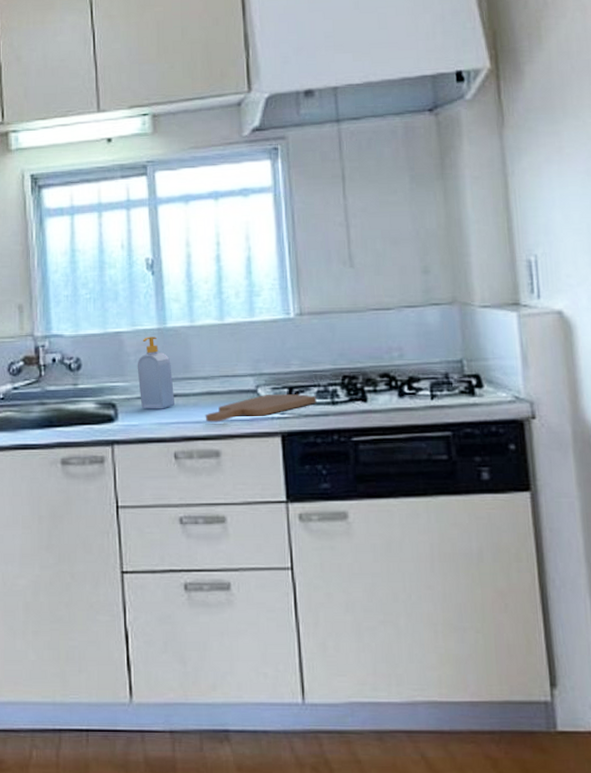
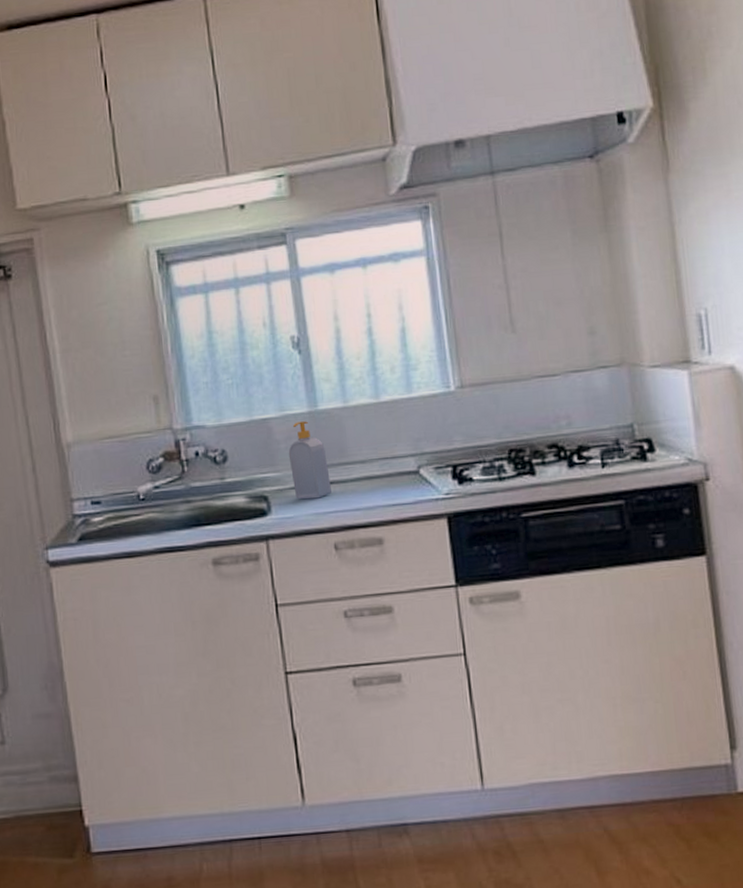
cutting board: present [205,393,317,423] -> none [365,472,483,509]

